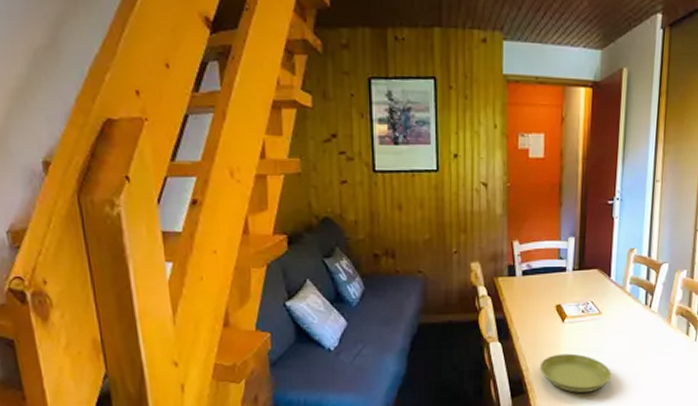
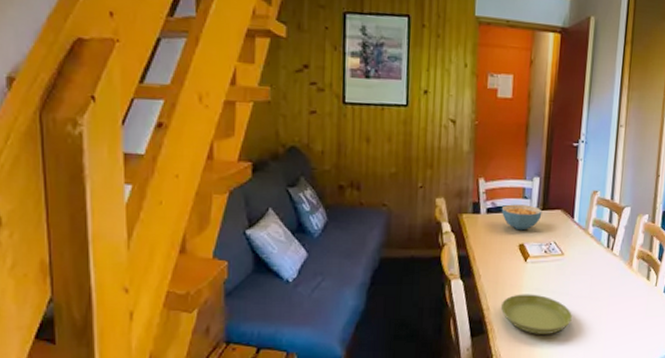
cereal bowl: none [536,265,578,291] -> present [501,204,542,231]

